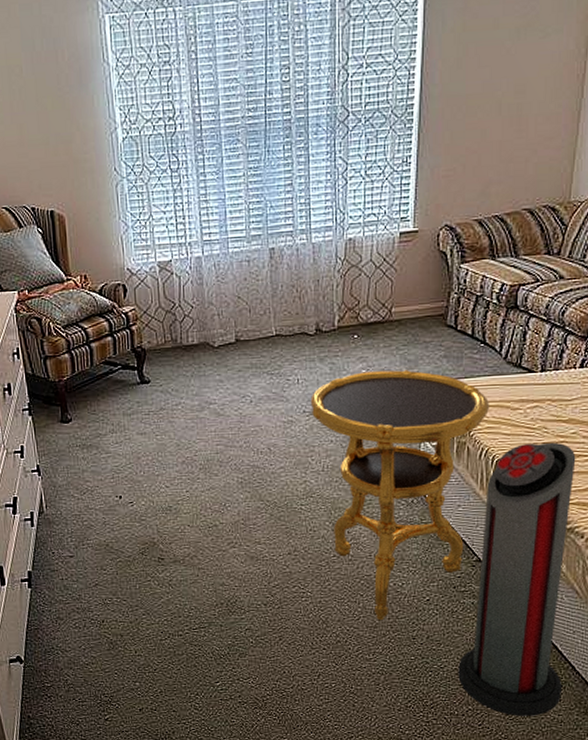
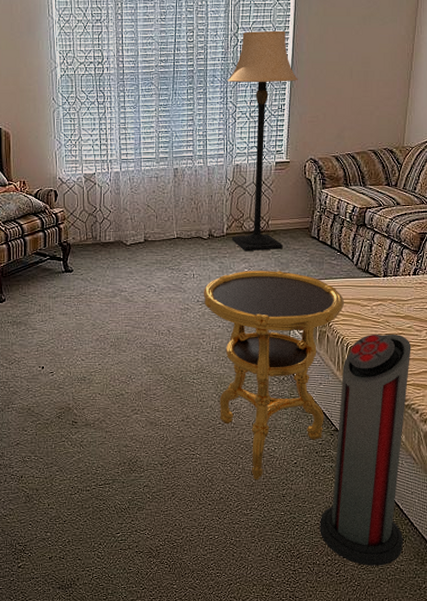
lamp: none [335,56,430,348] -> present [227,30,299,252]

